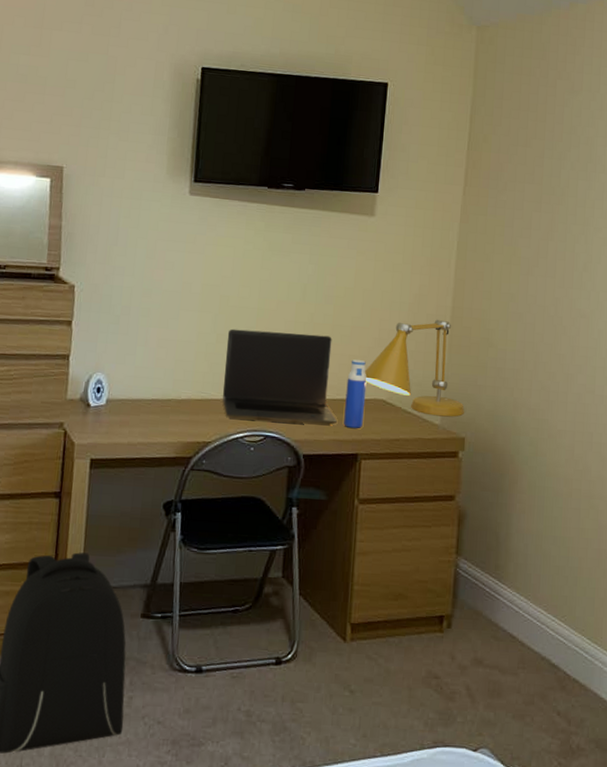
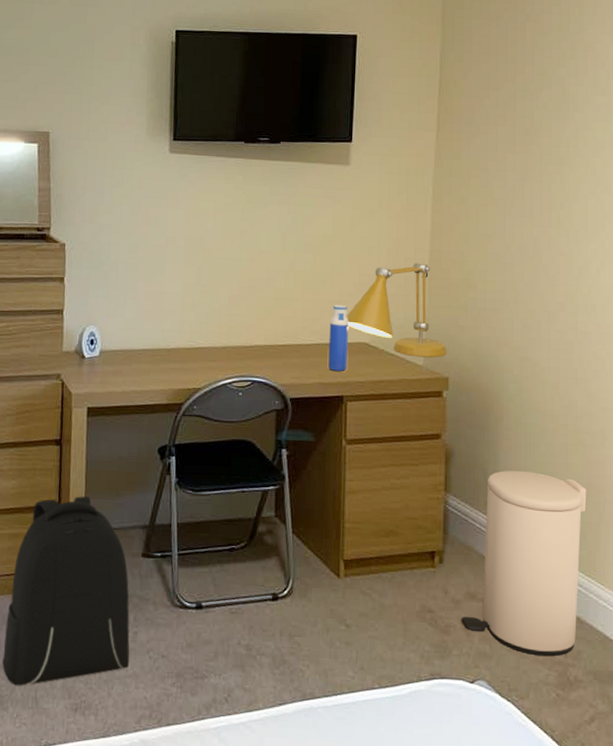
laptop computer: present [222,329,338,426] -> none [210,279,322,370]
pedal bin: none [467,534,597,724] -> present [461,471,587,657]

